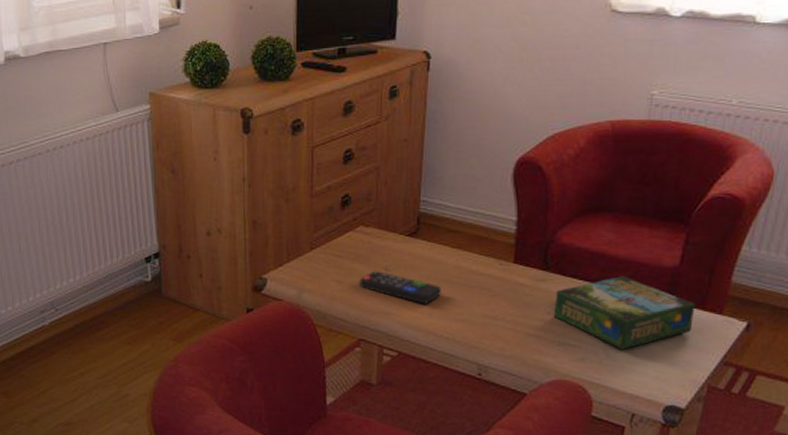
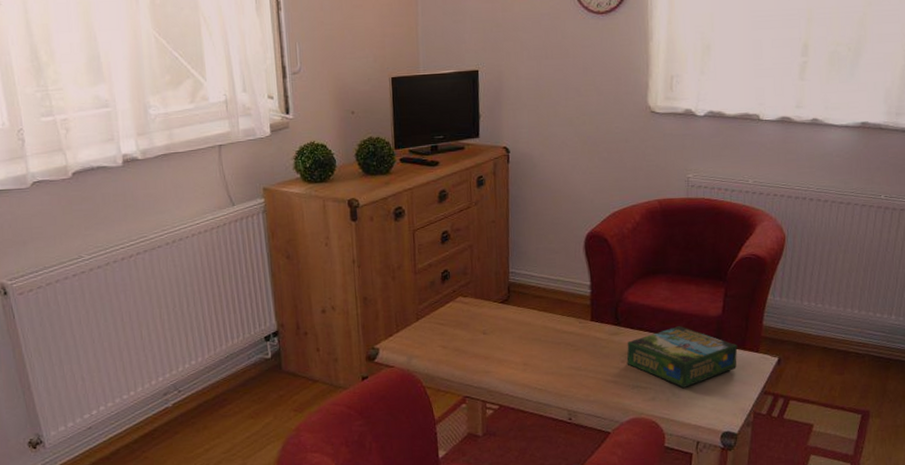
remote control: present [360,271,441,304] -> none [462,335,533,362]

